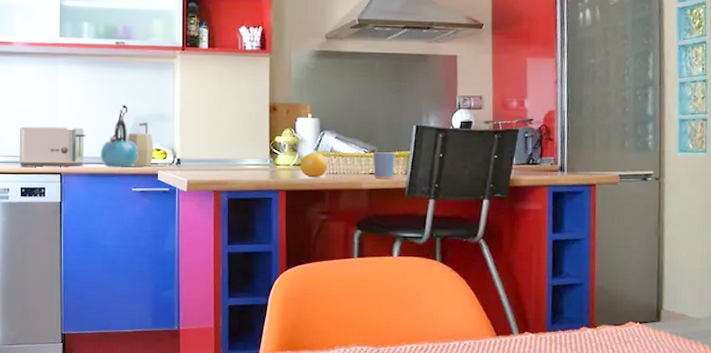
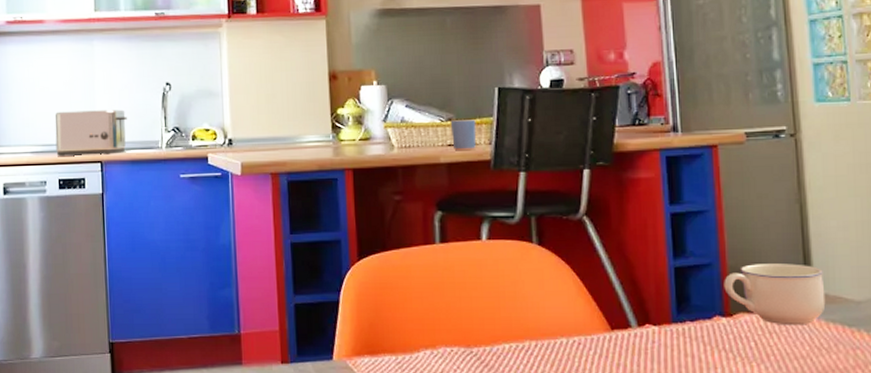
kettle: present [100,120,138,168] -> none [143,99,186,153]
soap dispenser: present [127,121,153,167] -> none [172,99,202,150]
fruit: present [299,152,328,178] -> none [366,124,399,153]
cup: none [591,285,672,337] -> present [724,263,826,326]

